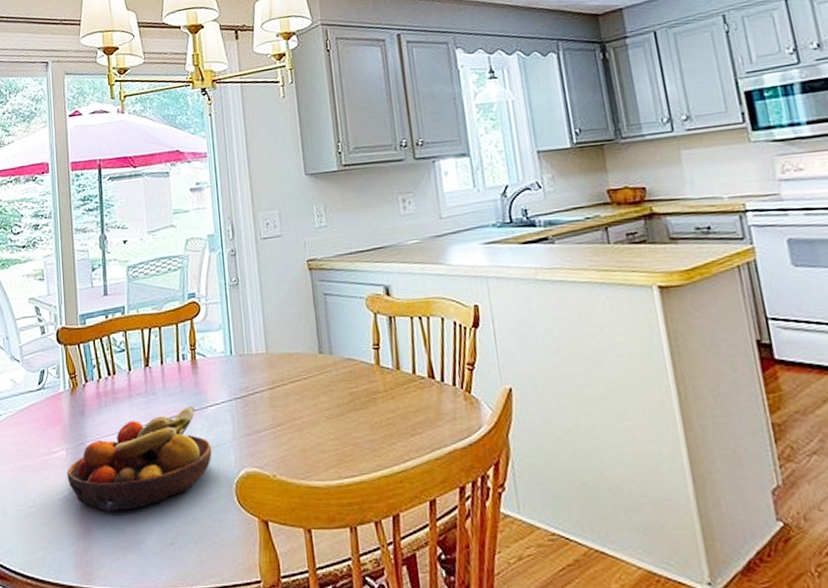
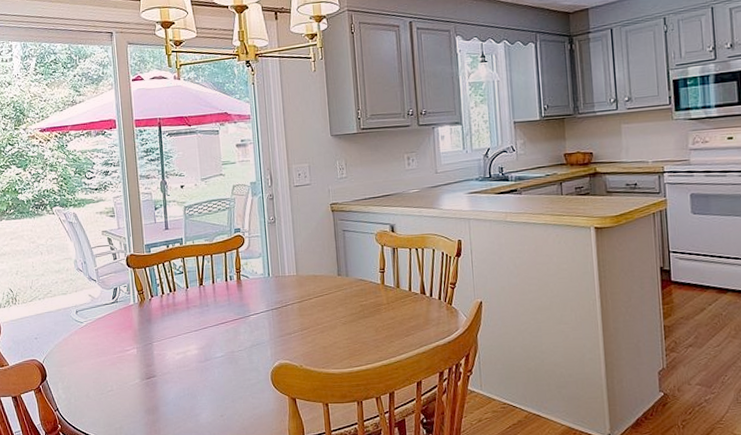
fruit bowl: present [67,406,212,511] -> none [137,315,253,393]

